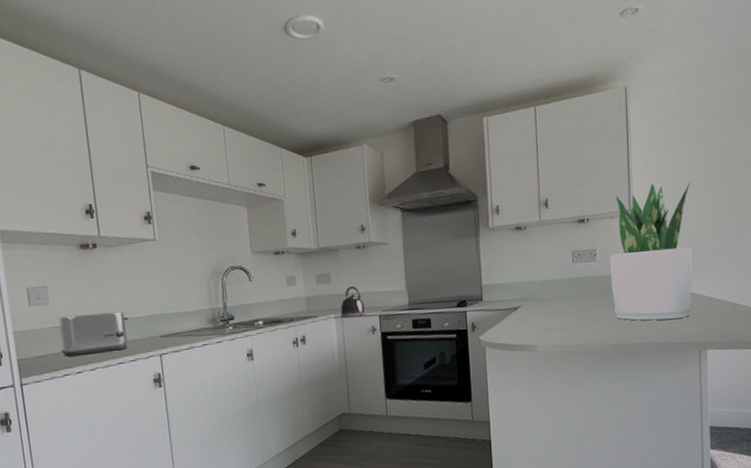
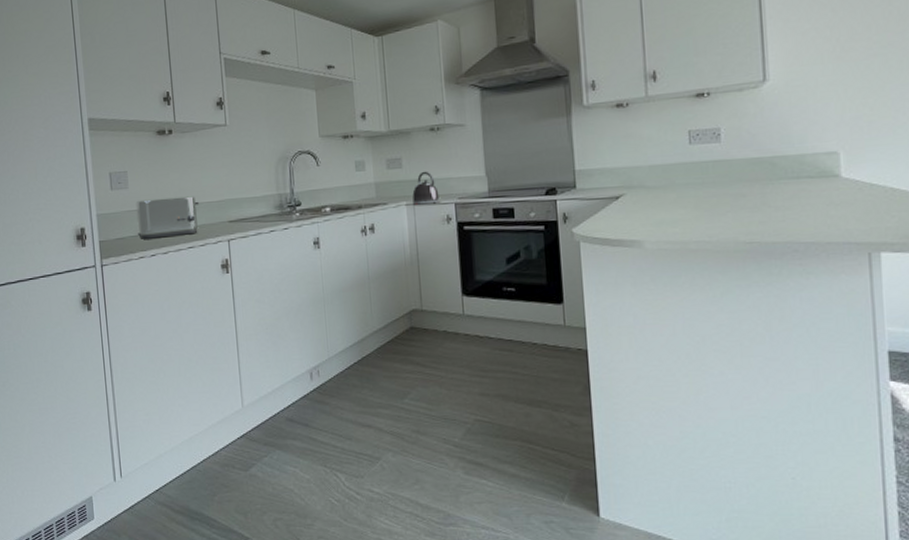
planter: present [610,182,692,321] -> none [739,45,856,215]

